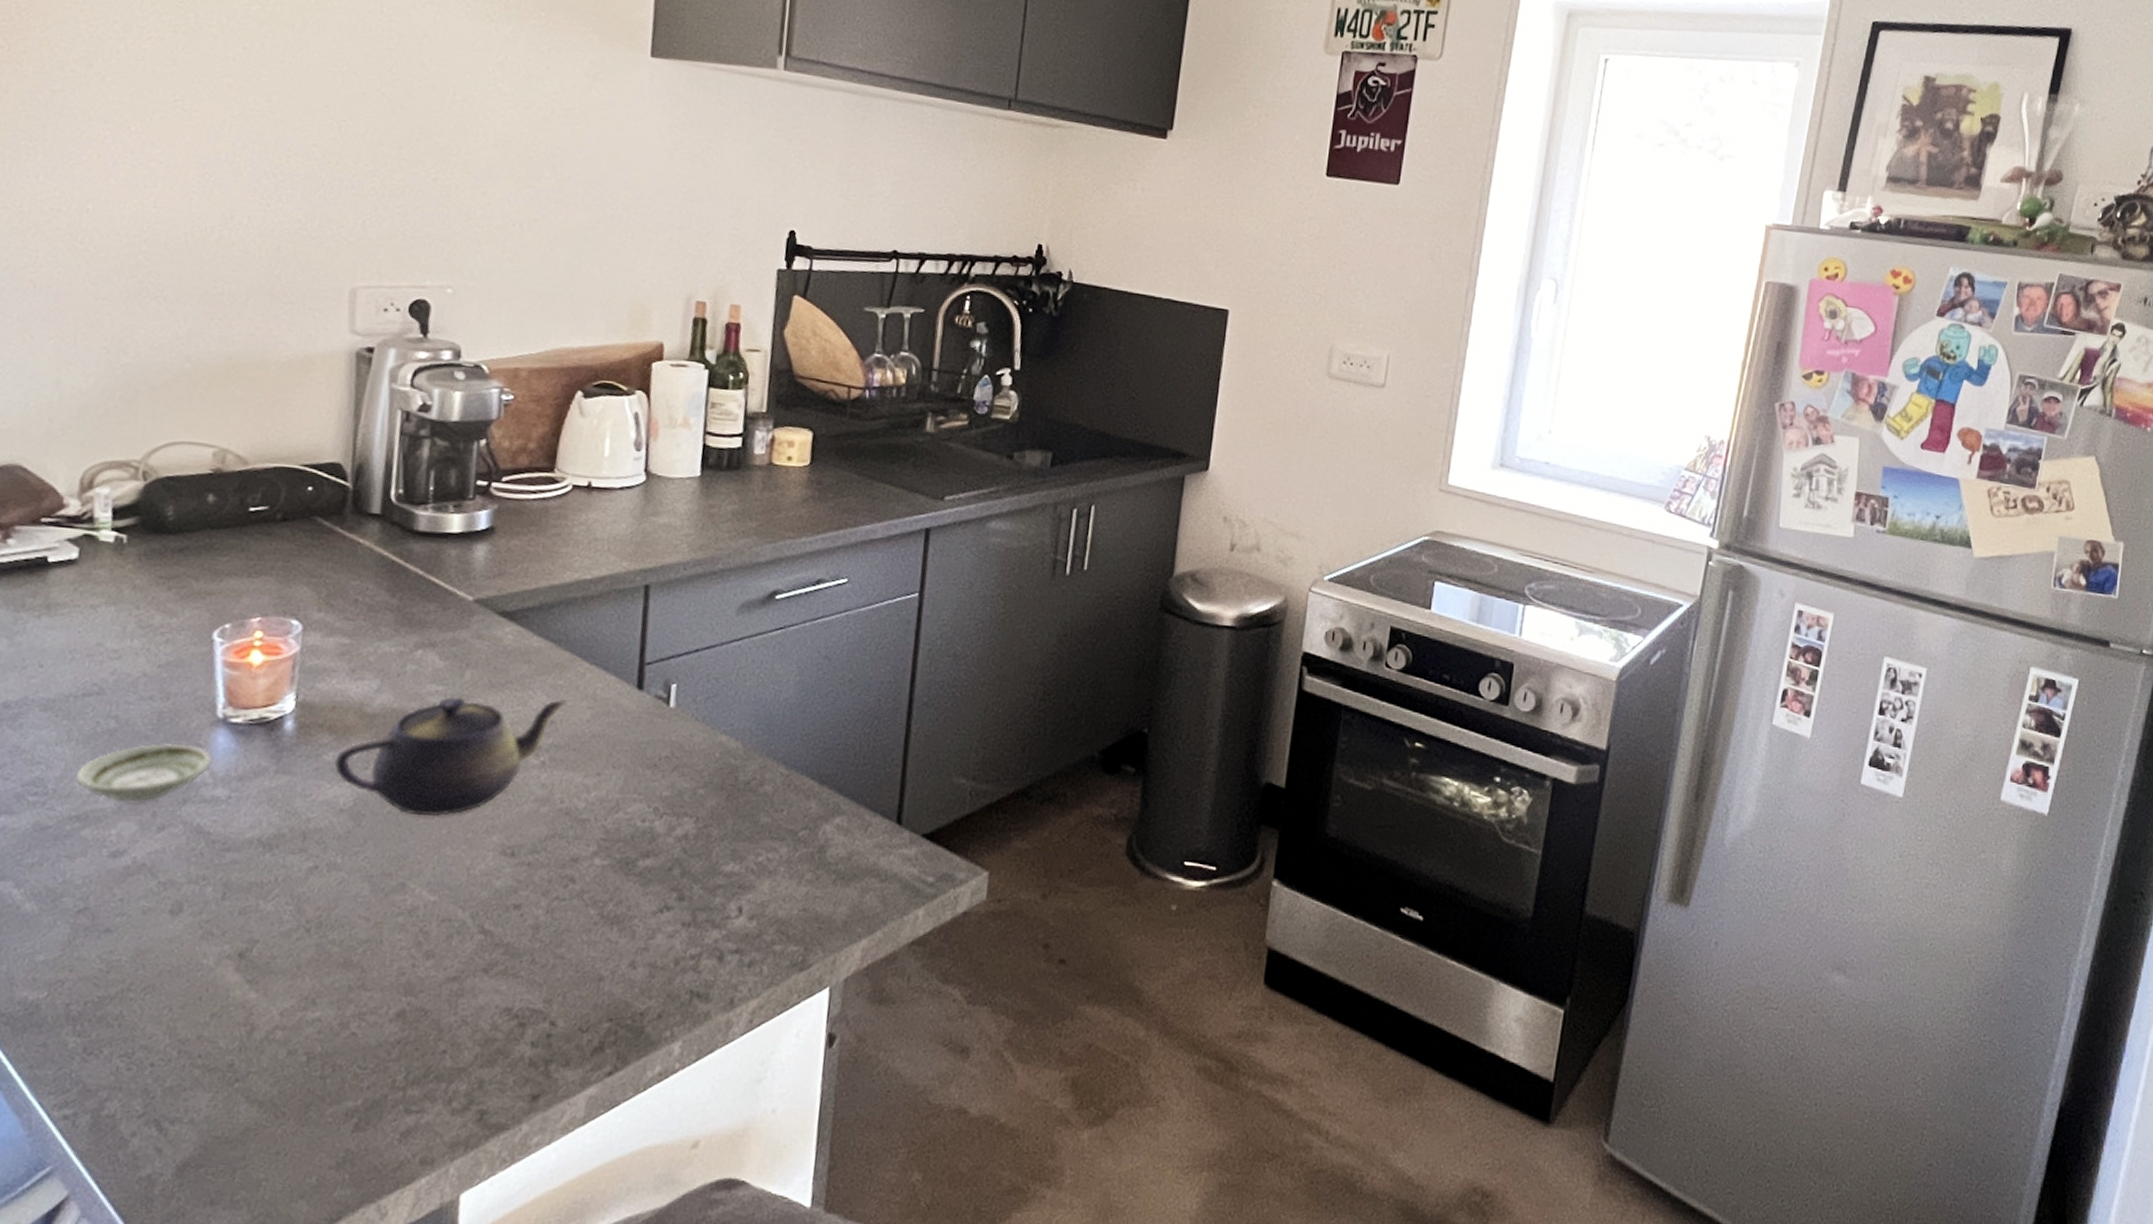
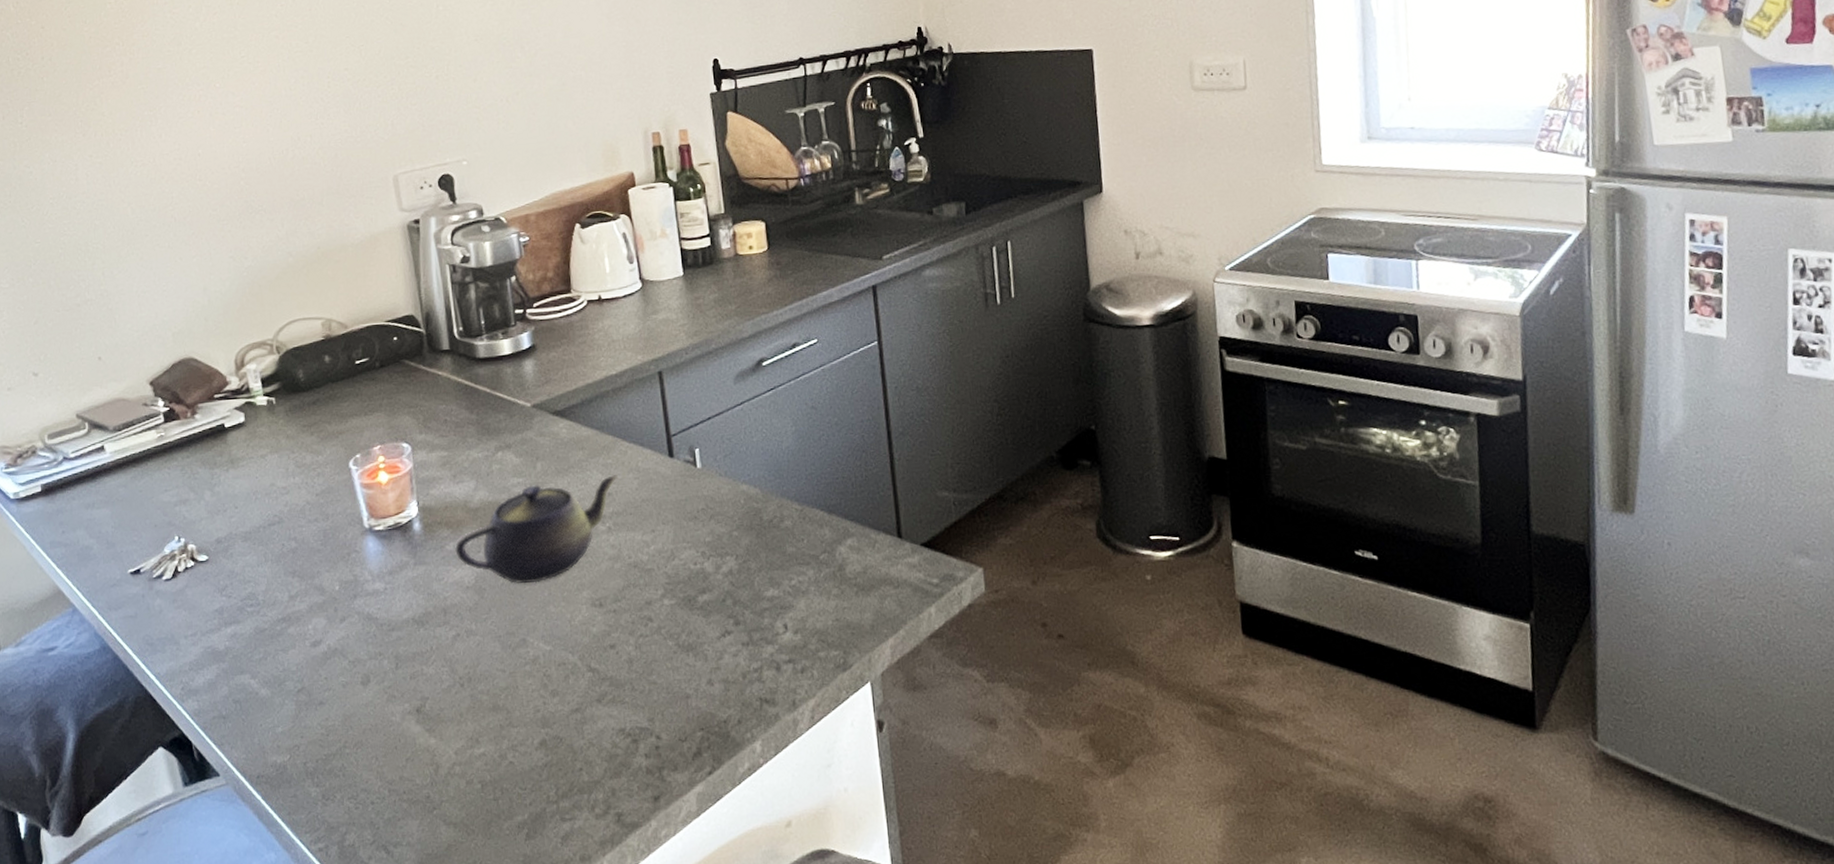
saucer: present [76,743,212,803] -> none [277,552,367,603]

